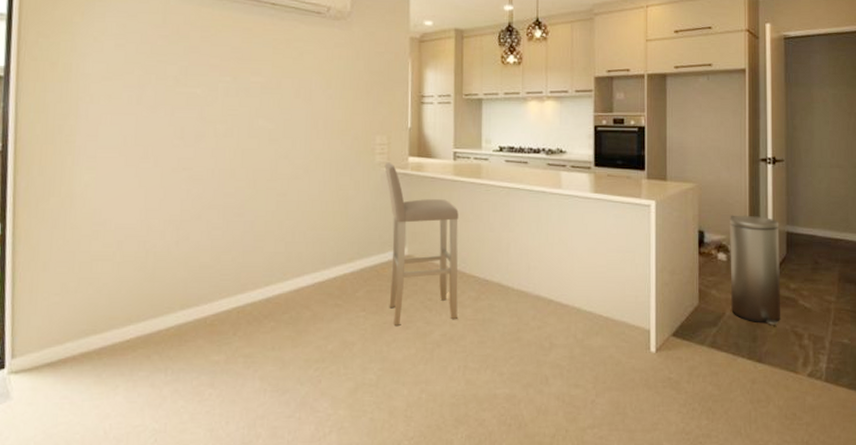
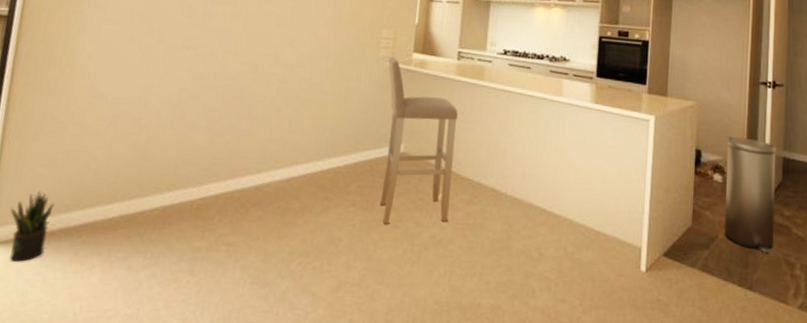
potted plant: none [31,319,72,387] -> present [10,191,55,262]

